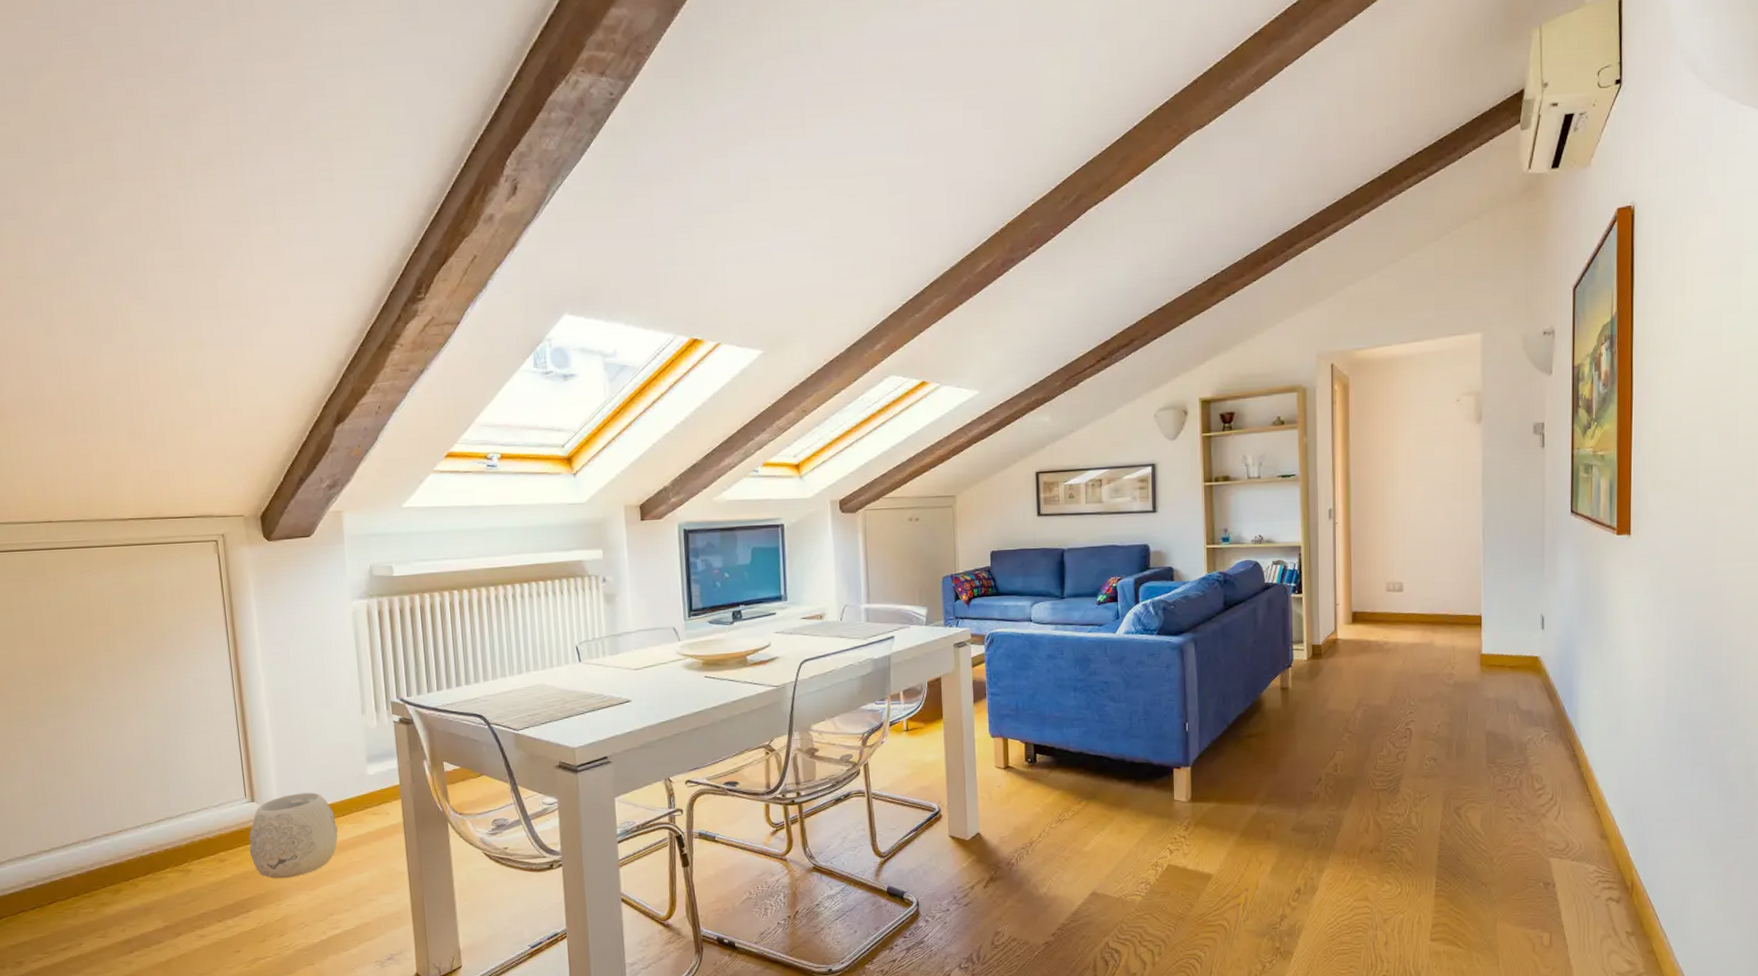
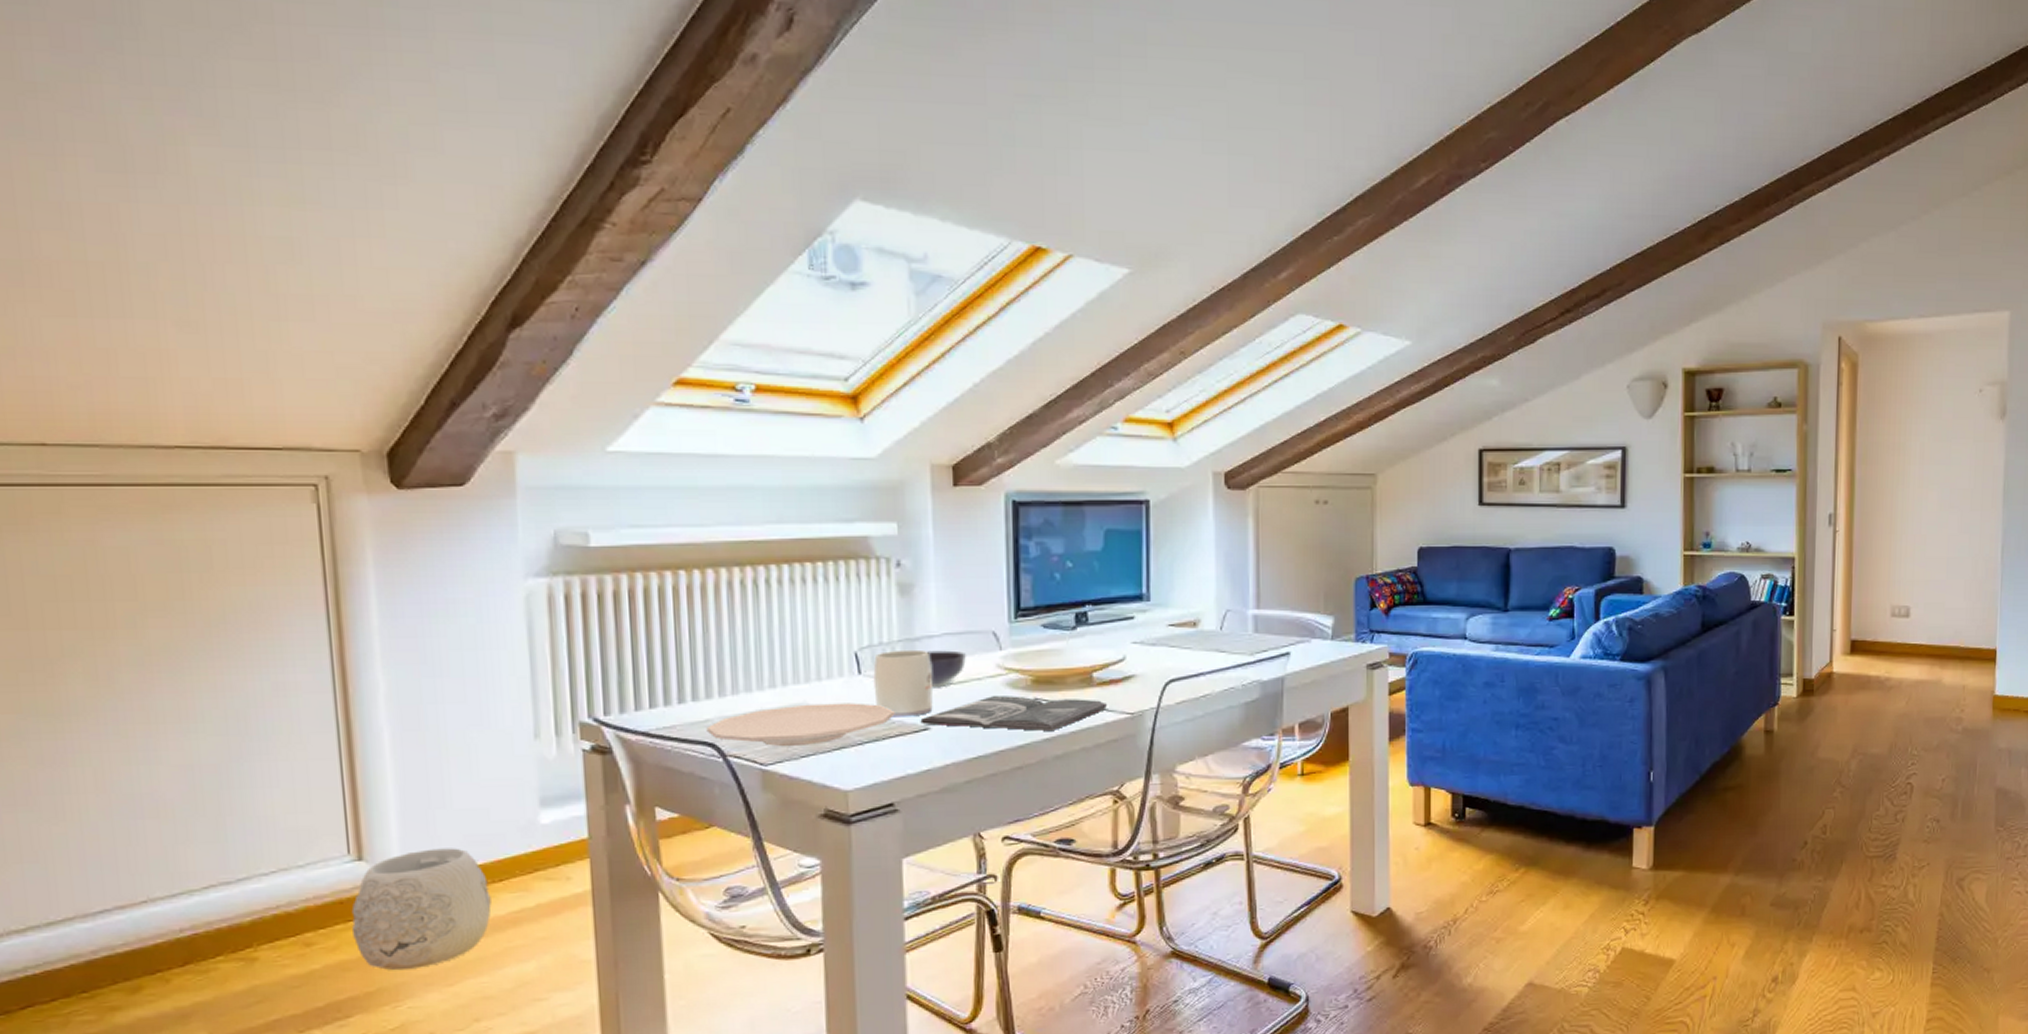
plate: none [476,683,606,717] -> present [706,703,895,747]
mug: none [589,642,633,693] -> present [873,649,934,717]
magazine: none [624,675,758,701] -> present [920,696,1107,731]
bowl: none [627,642,655,671] -> present [927,650,966,688]

